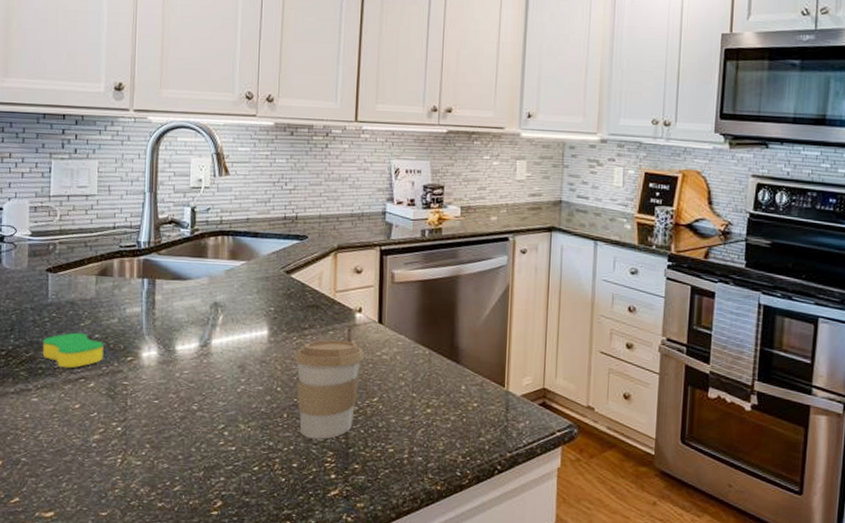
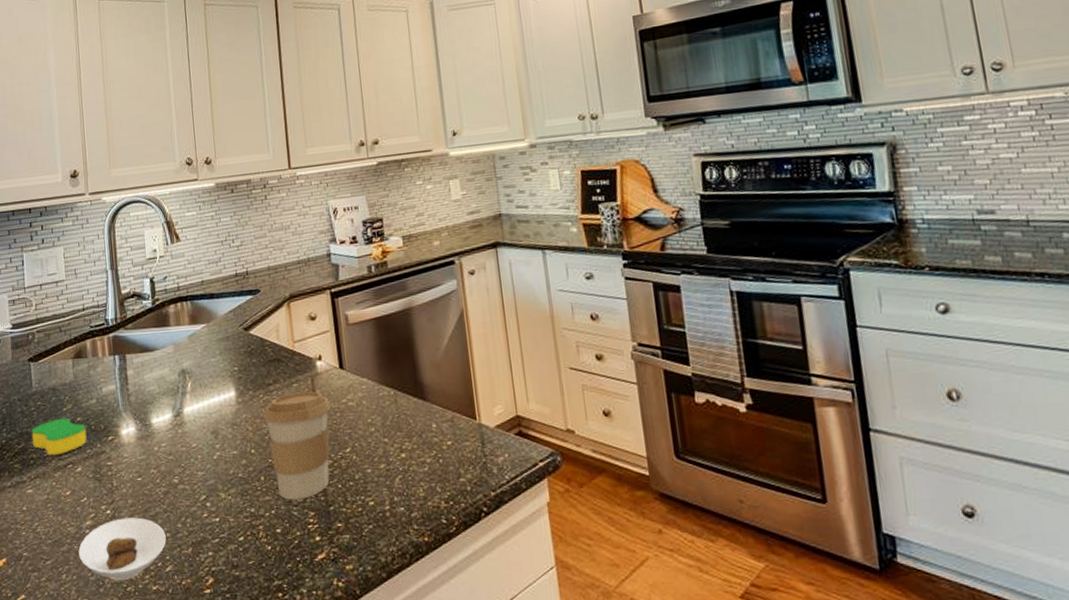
saucer: none [82,436,178,495] -> present [78,517,166,581]

